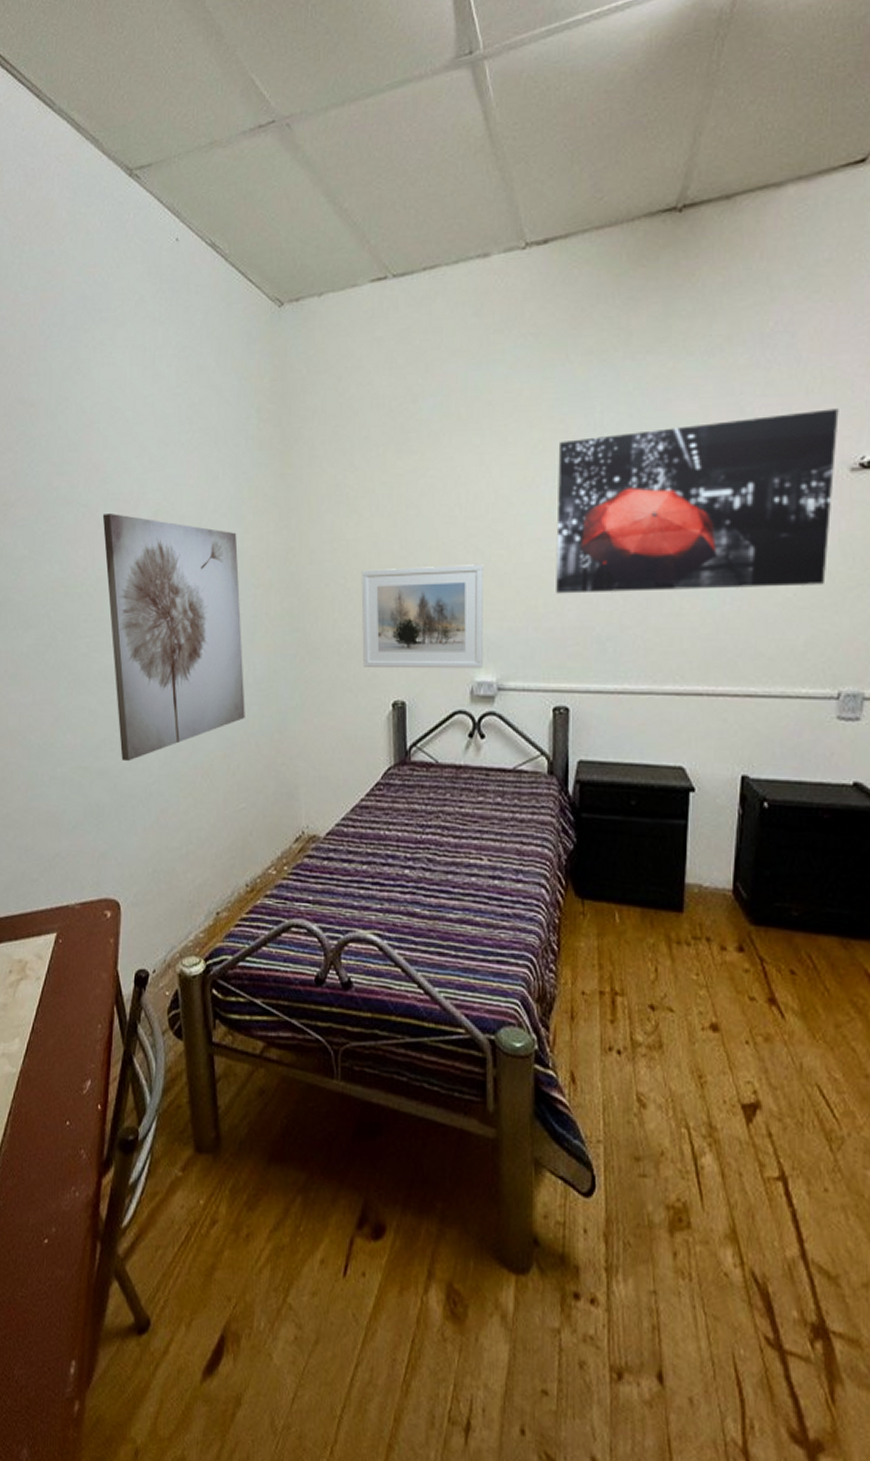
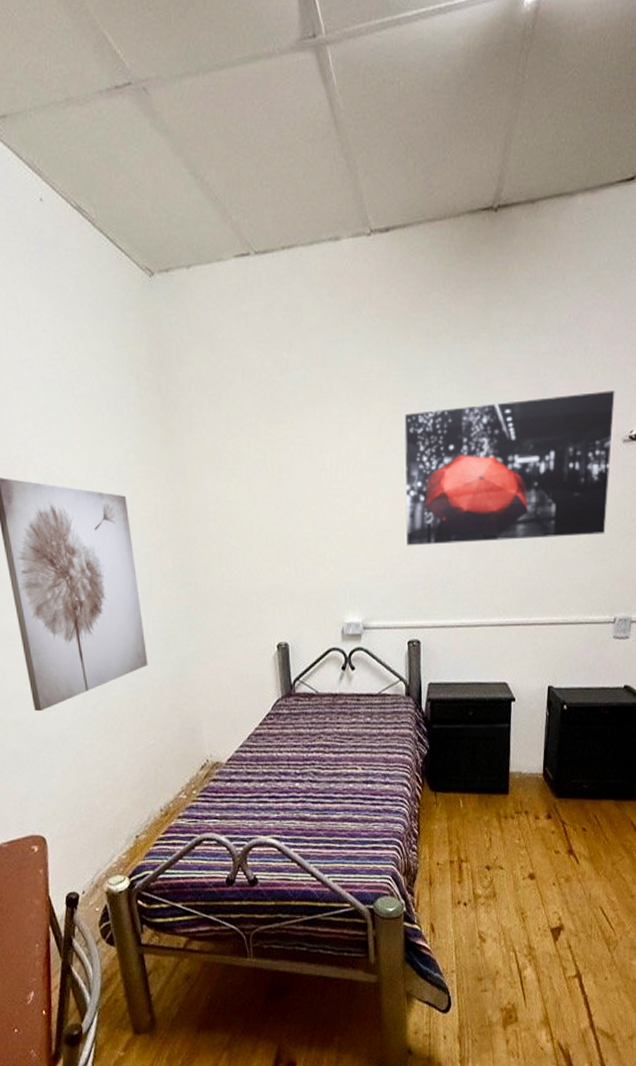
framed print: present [361,564,483,669] -> none [243,522,350,615]

